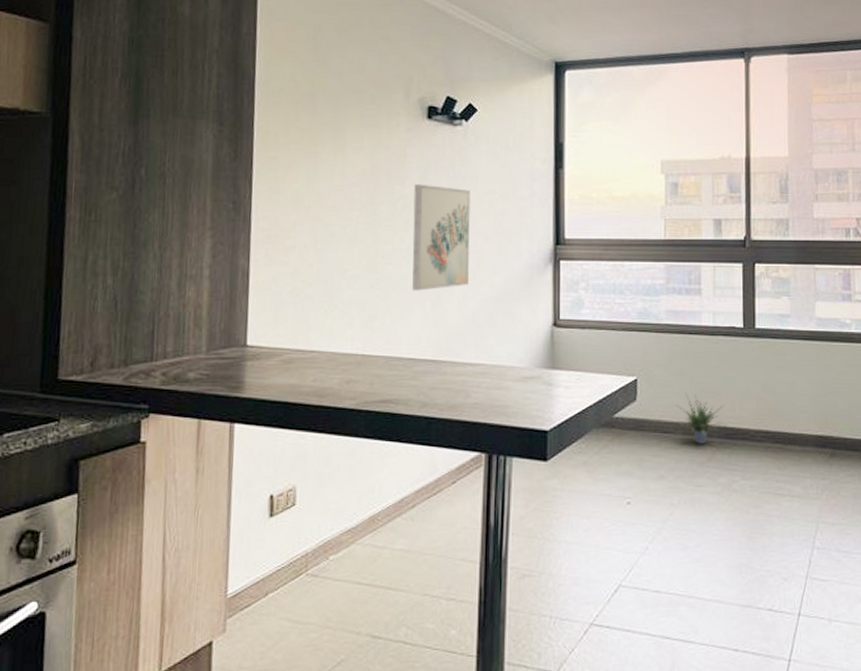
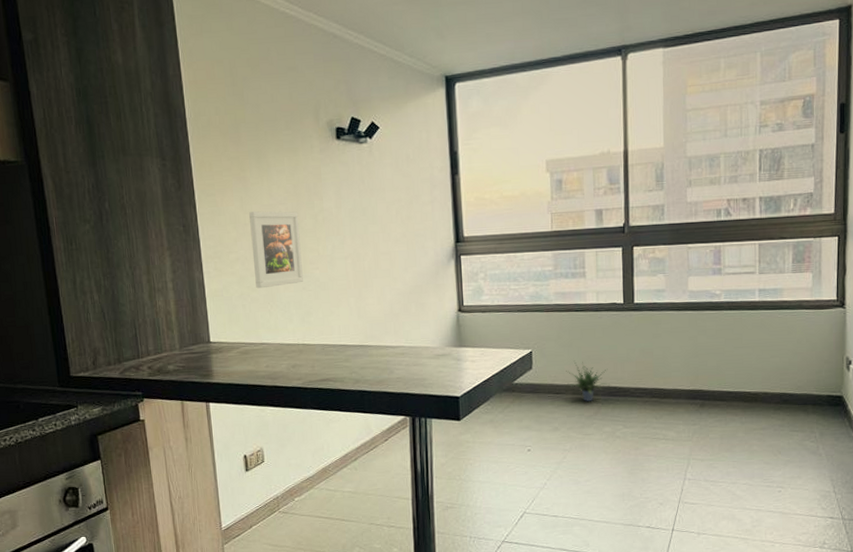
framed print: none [313,192,374,284] -> present [249,211,303,289]
wall art: present [412,183,470,291] -> none [331,197,384,290]

